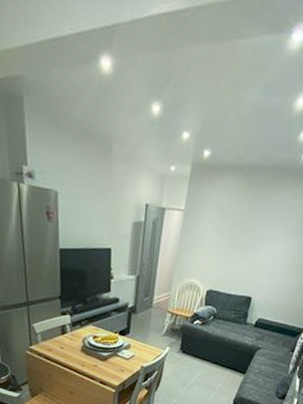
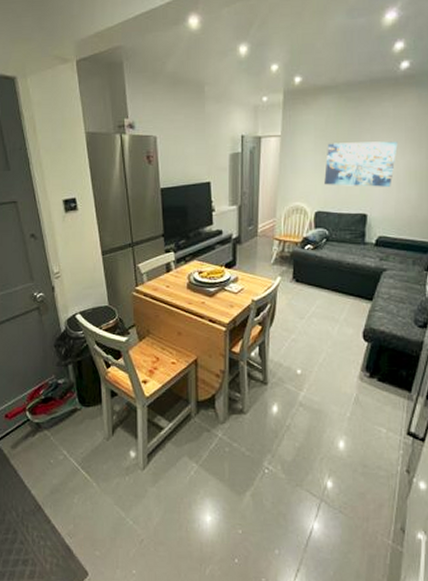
wall art: none [219,224,288,274] -> present [324,141,398,187]

